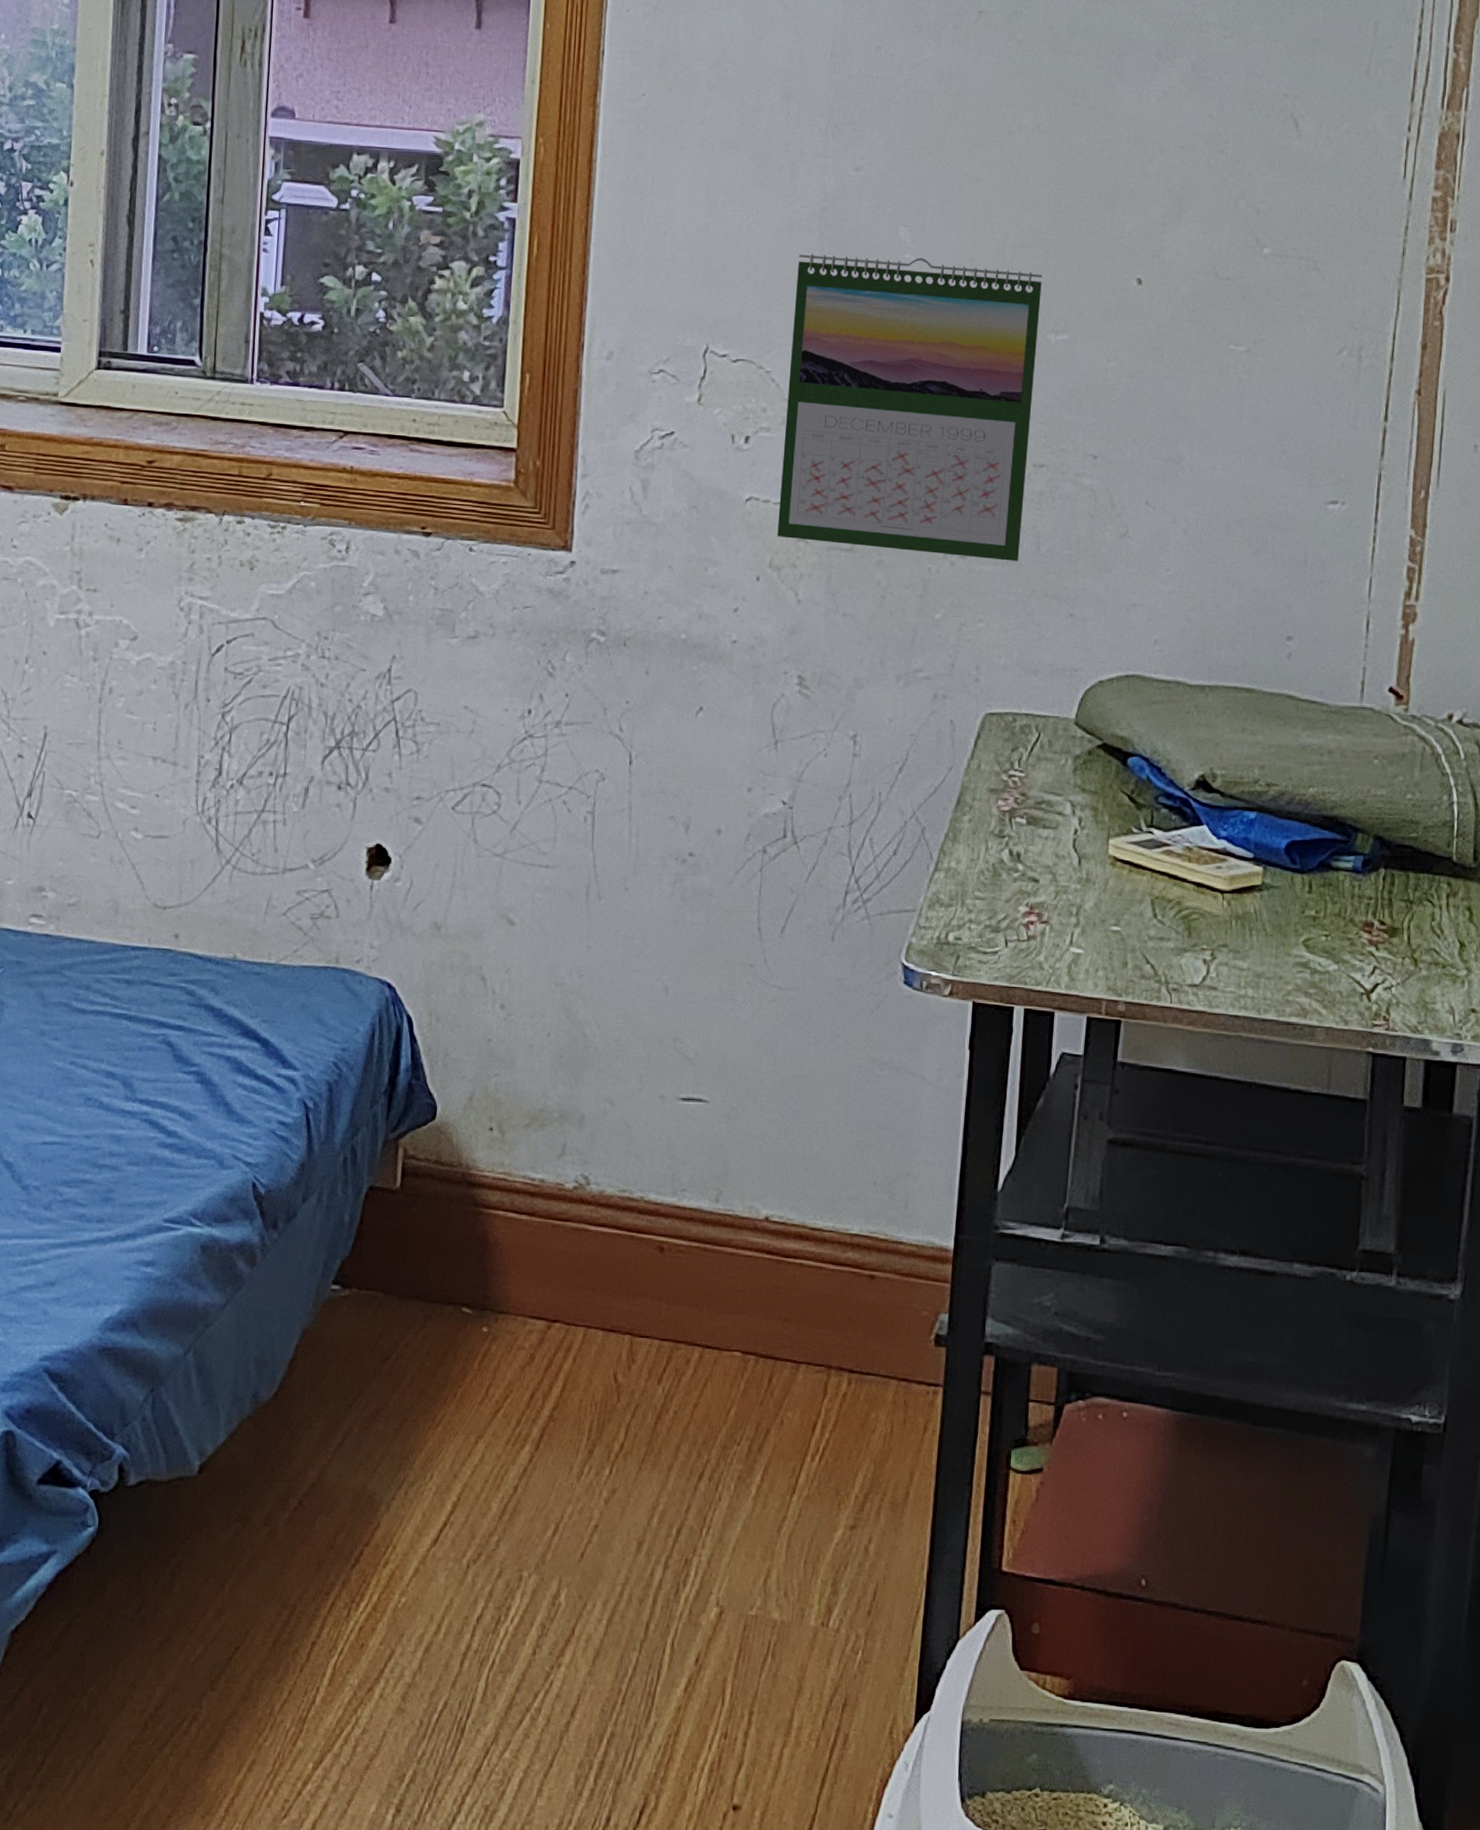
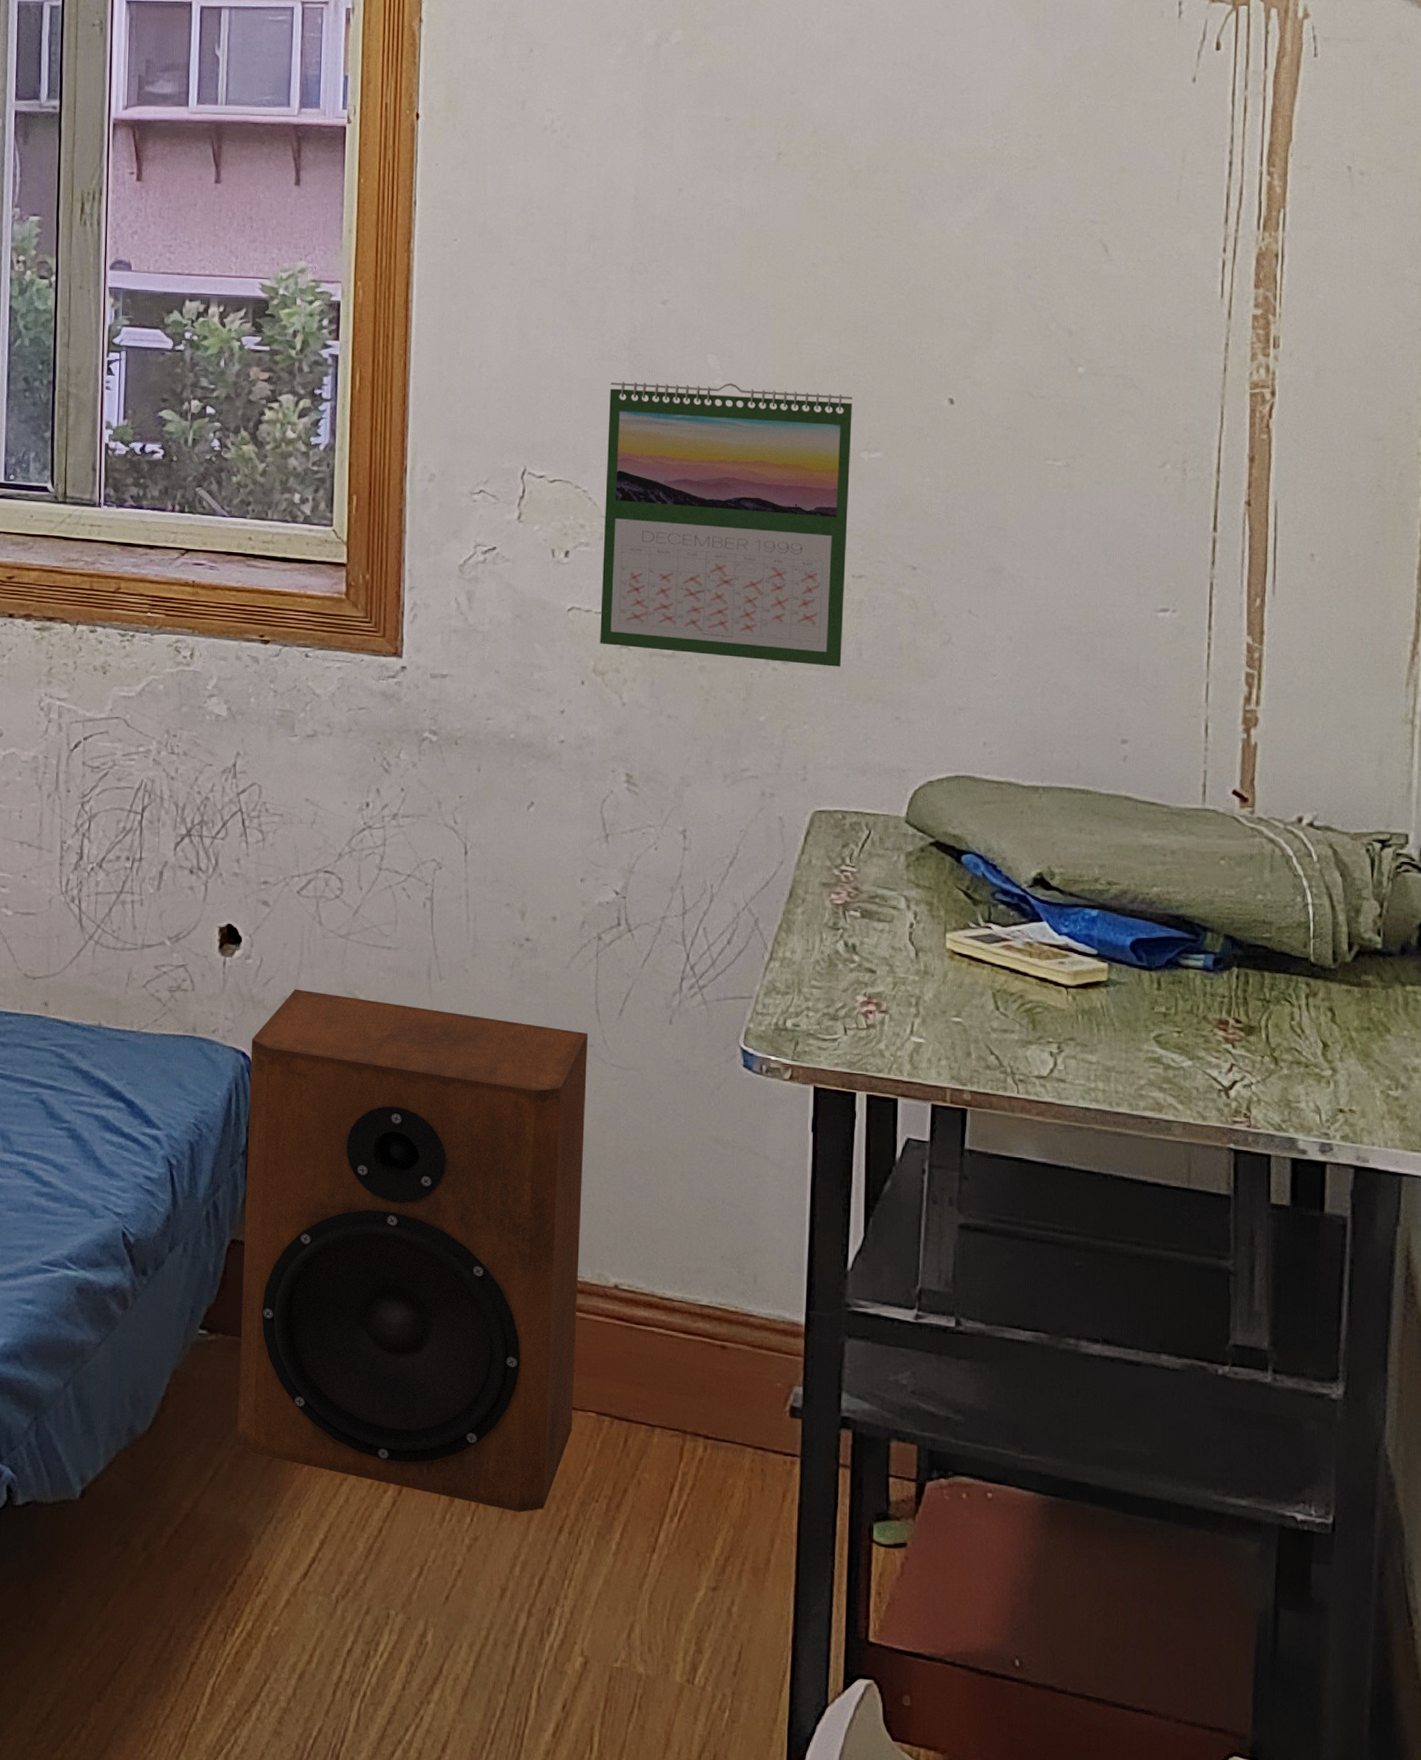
speaker: none [368,913,749,1461] -> present [237,989,588,1513]

